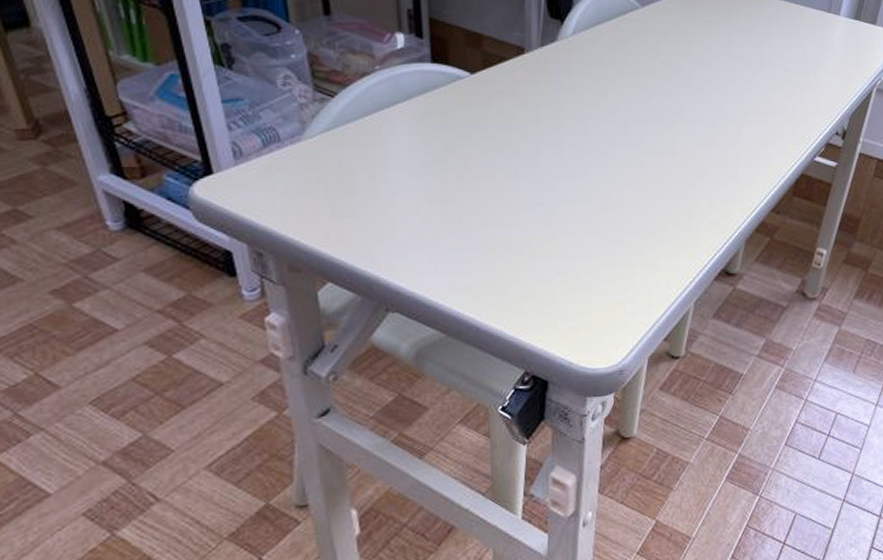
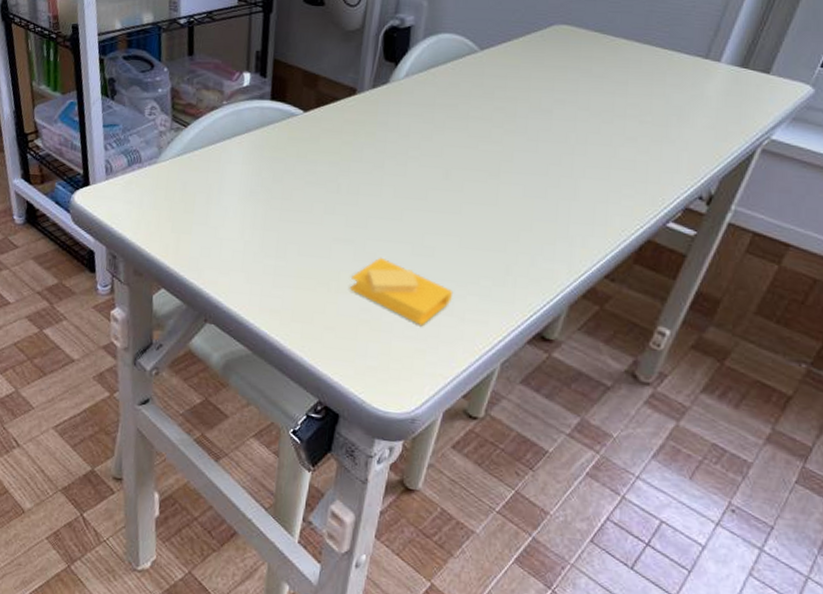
sticky notes: none [542,217,644,279] -> present [349,257,454,325]

